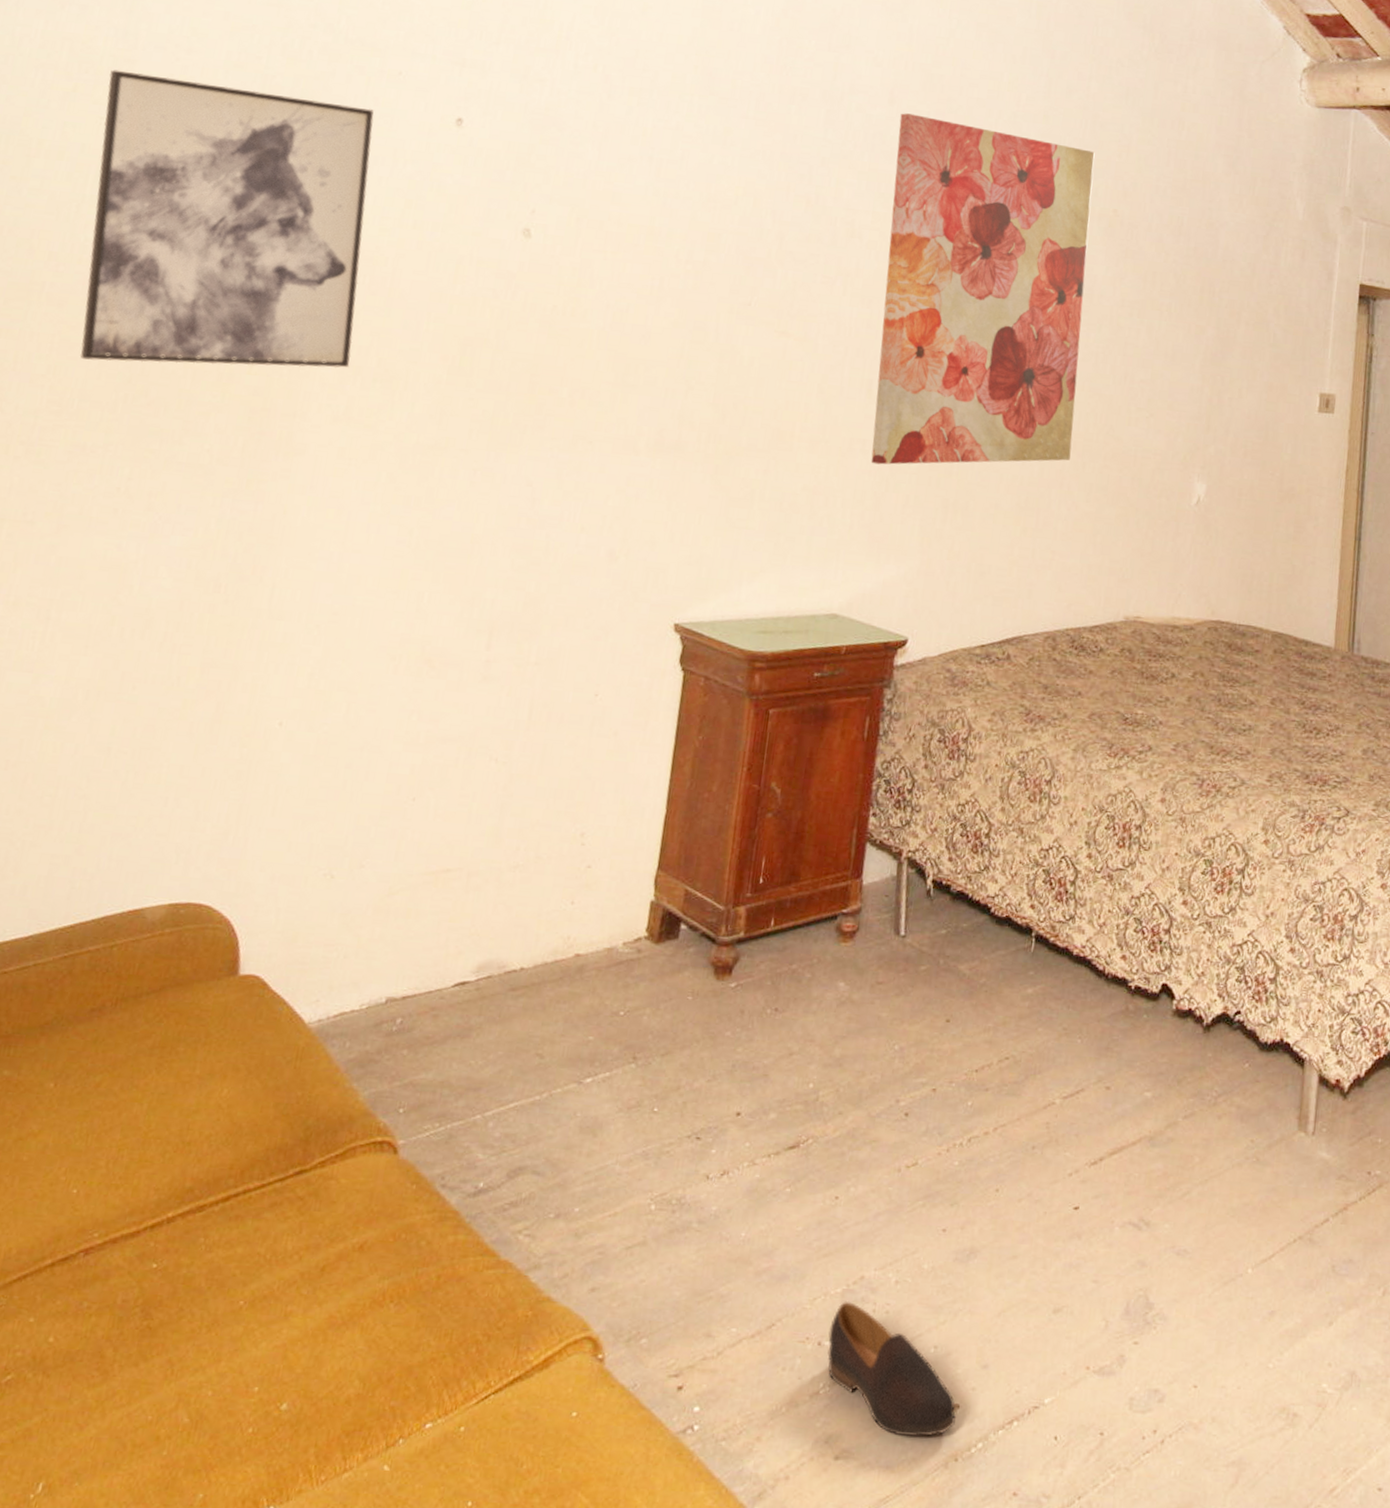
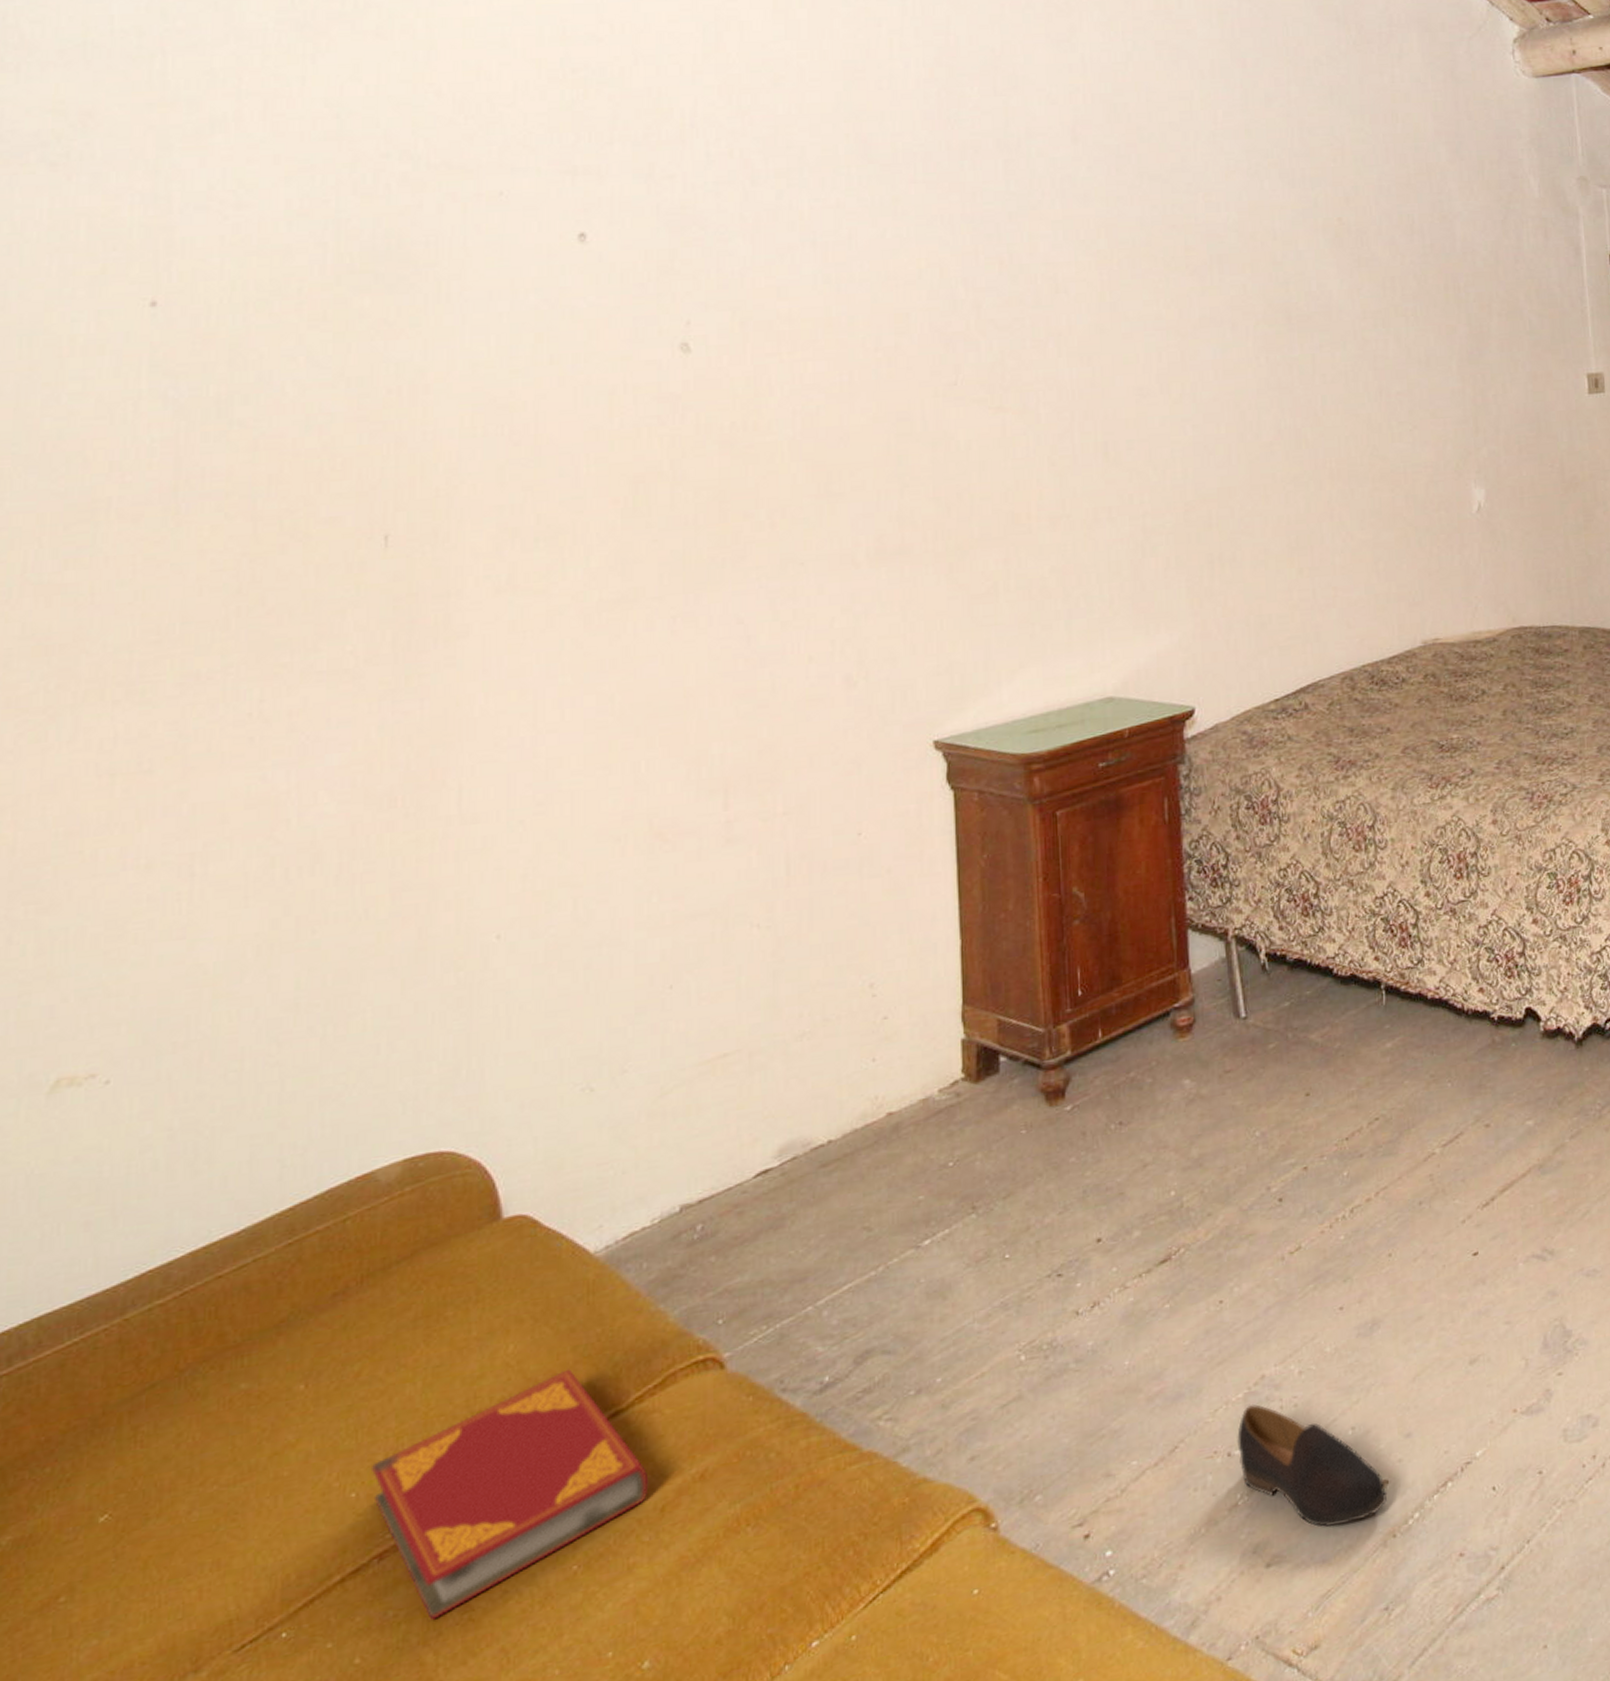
wall art: present [79,69,374,368] -> none [144,238,504,576]
hardback book: none [90,1122,317,1319] -> present [372,1369,649,1620]
wall art: present [870,113,1095,465] -> none [1088,150,1336,531]

